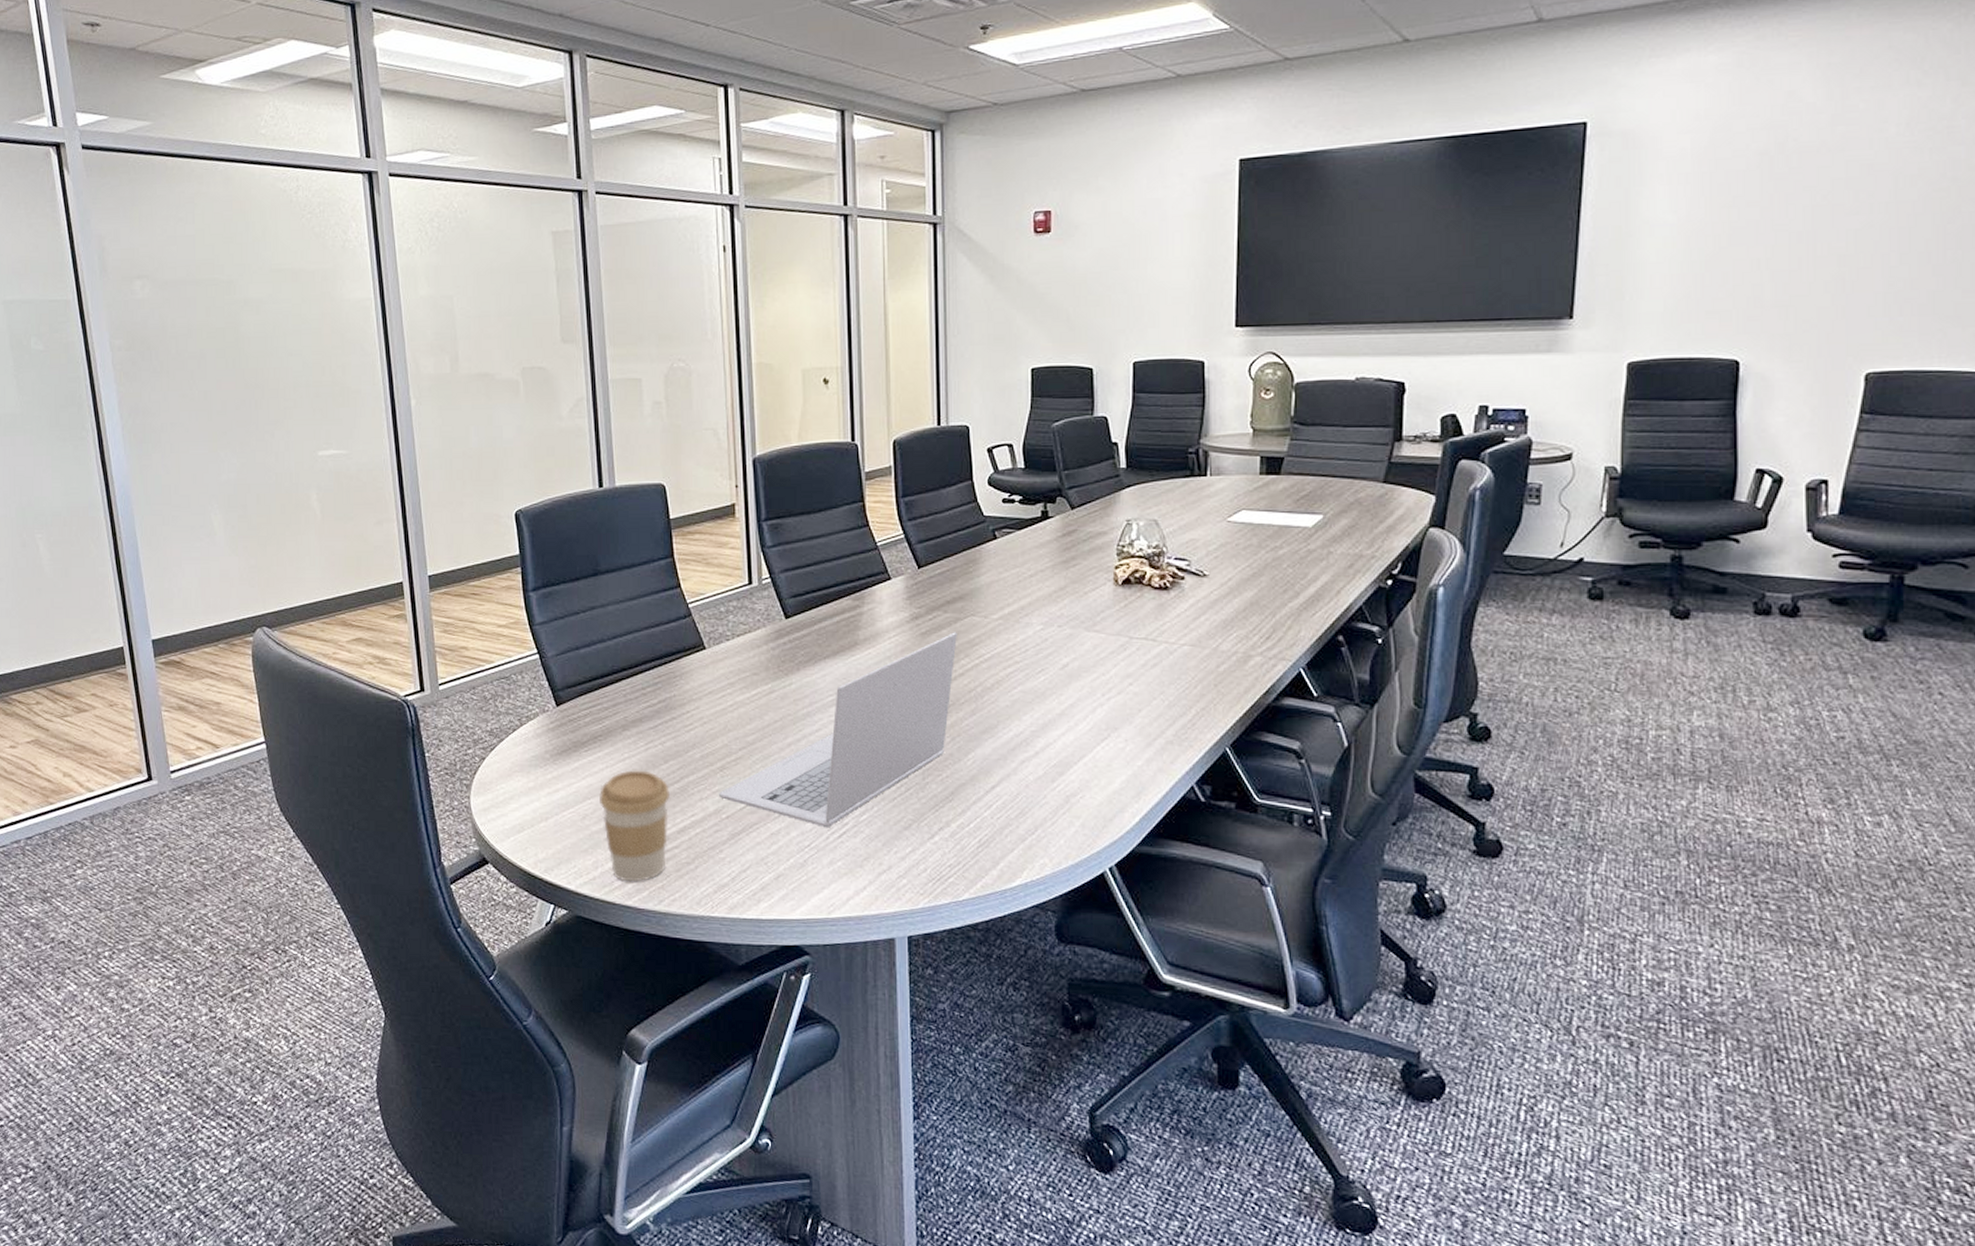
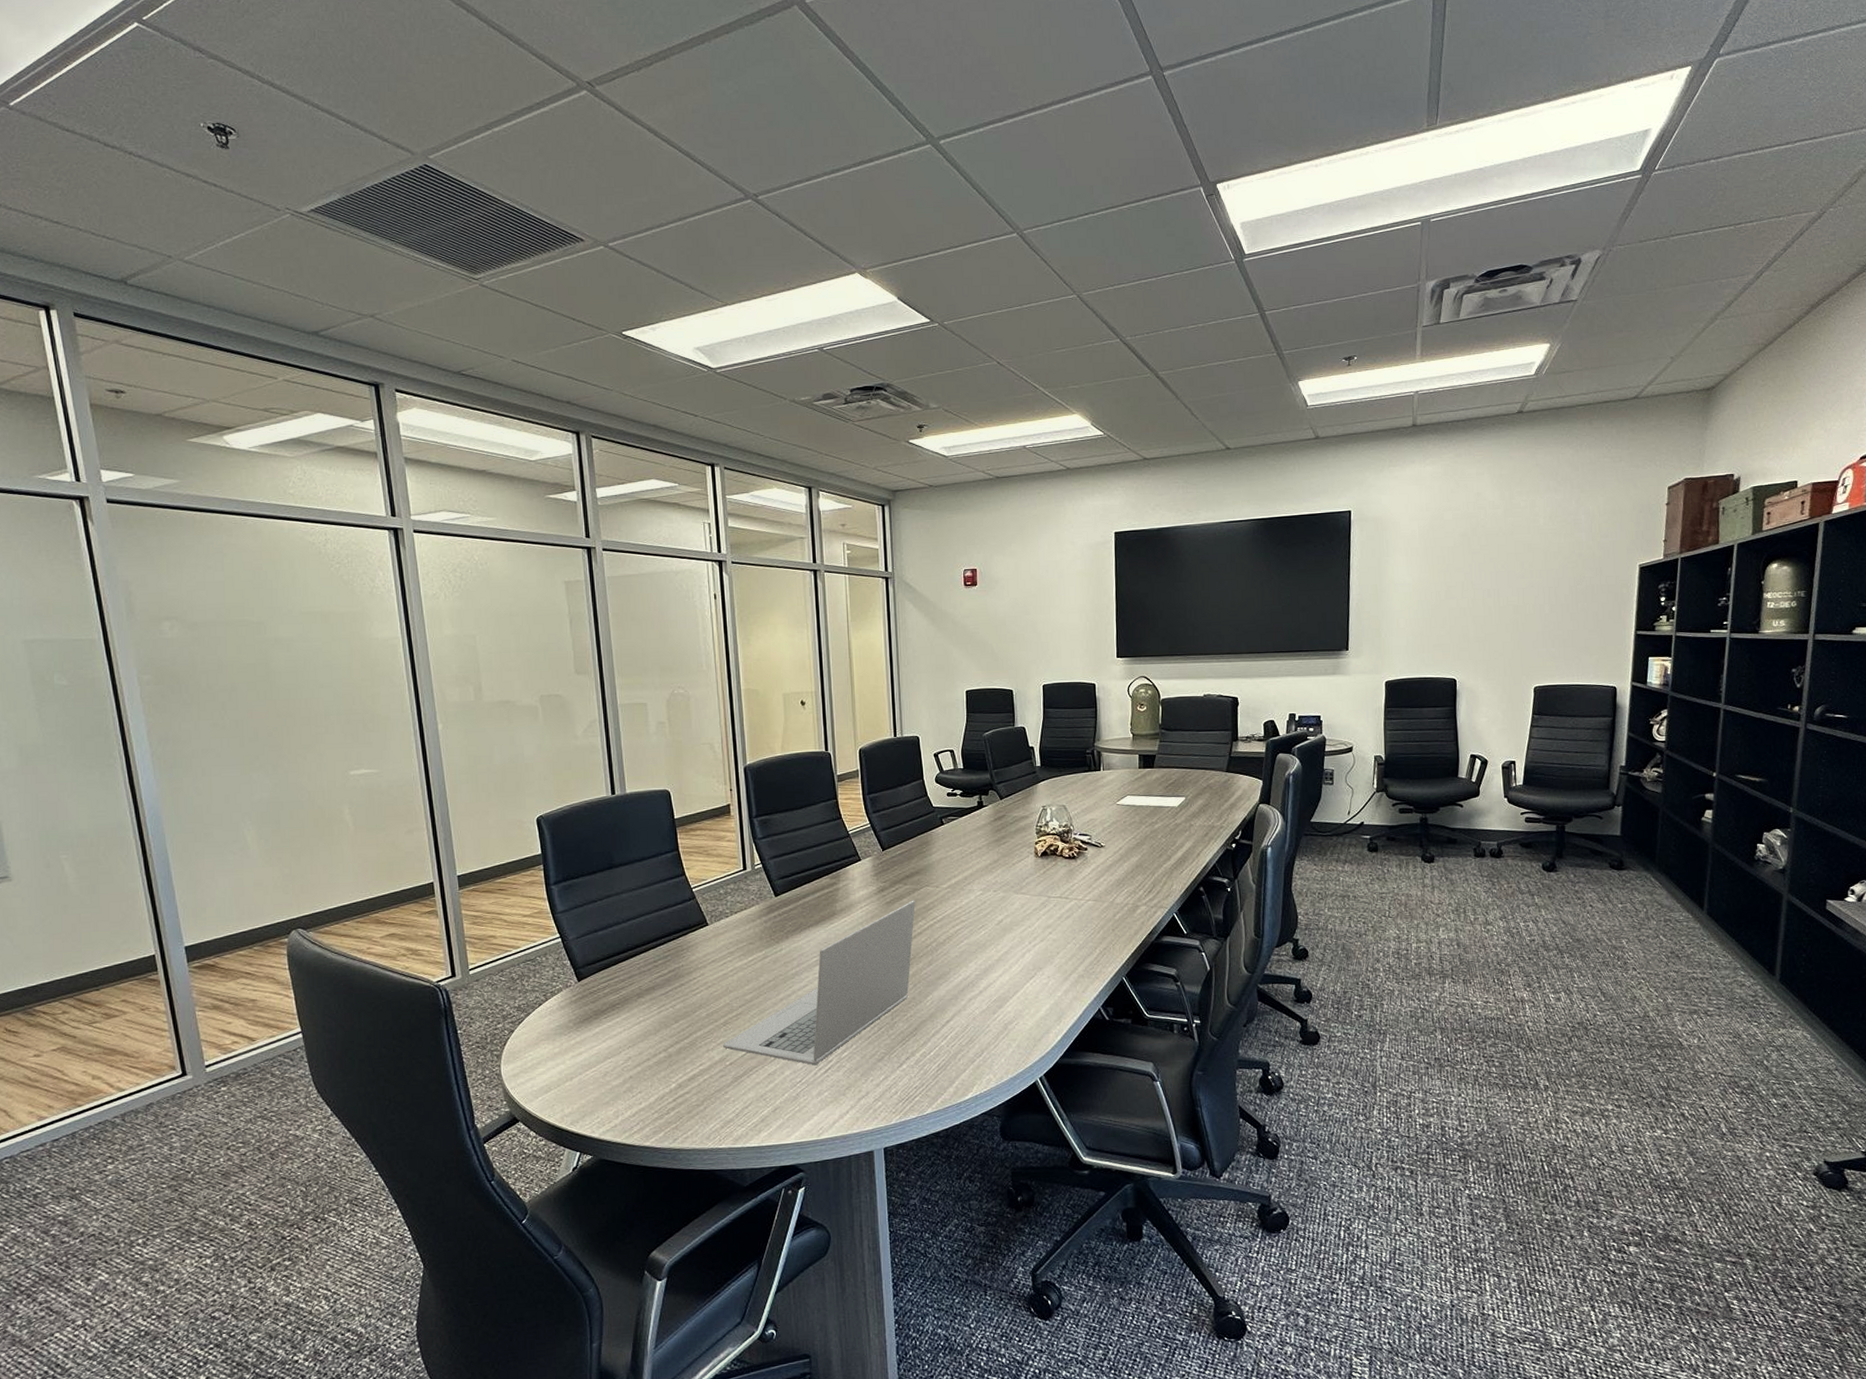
coffee cup: present [600,770,670,882] -> none [619,1030,680,1126]

